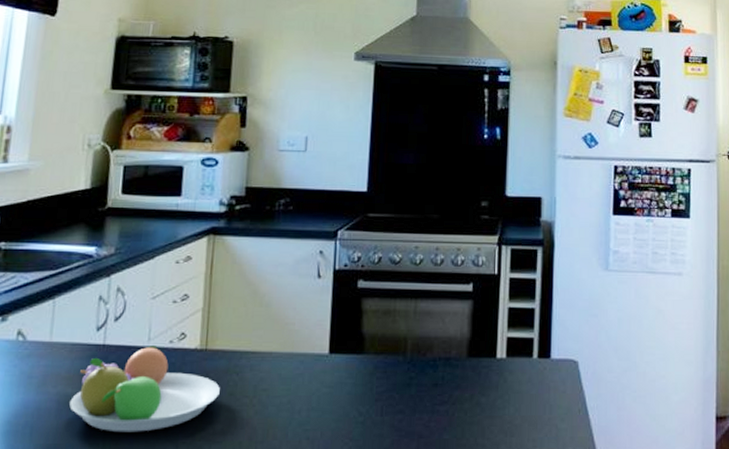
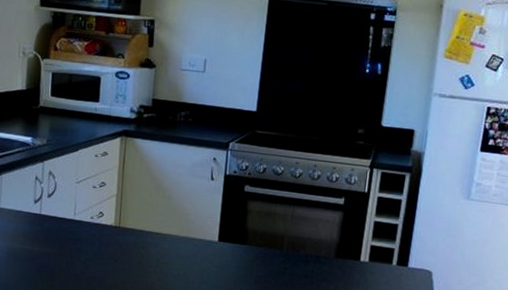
fruit bowl: present [69,346,220,433] -> none [16,219,130,283]

